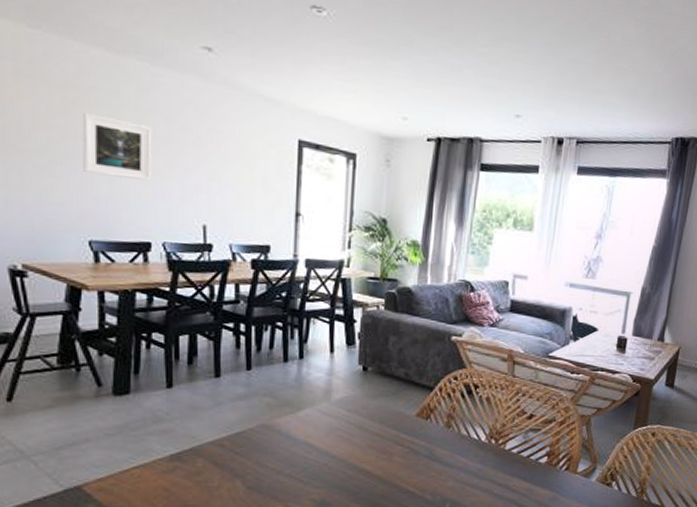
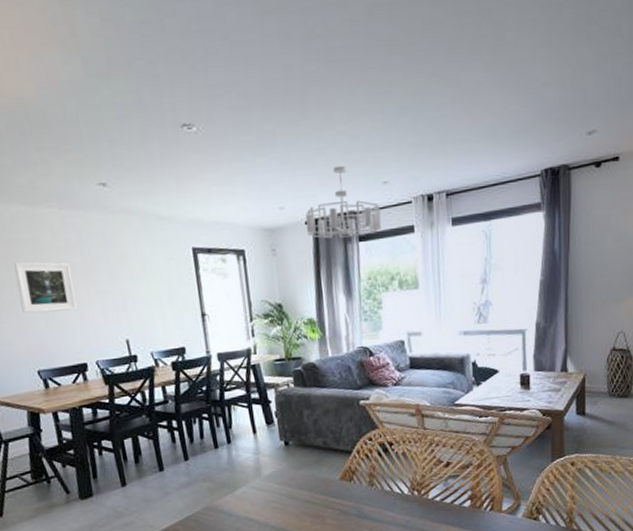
chandelier: none [427,87,508,166] -> present [306,165,382,239]

